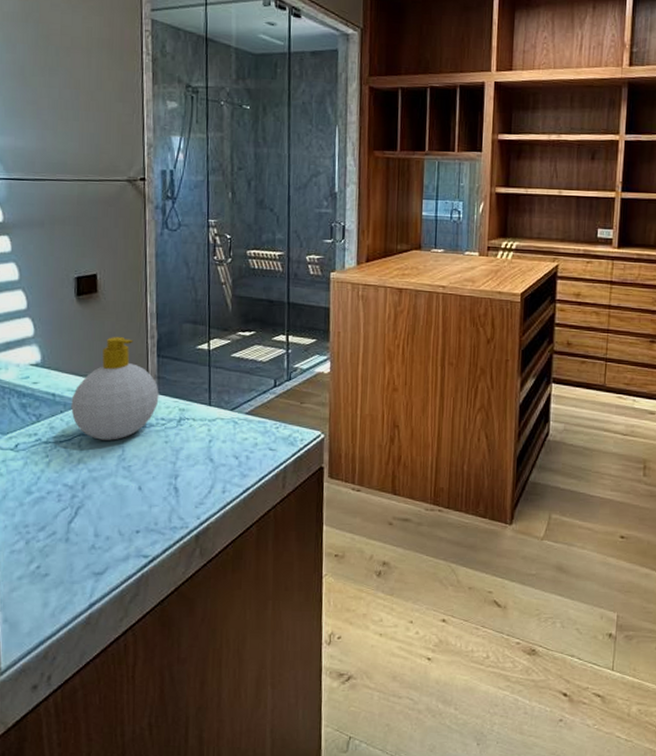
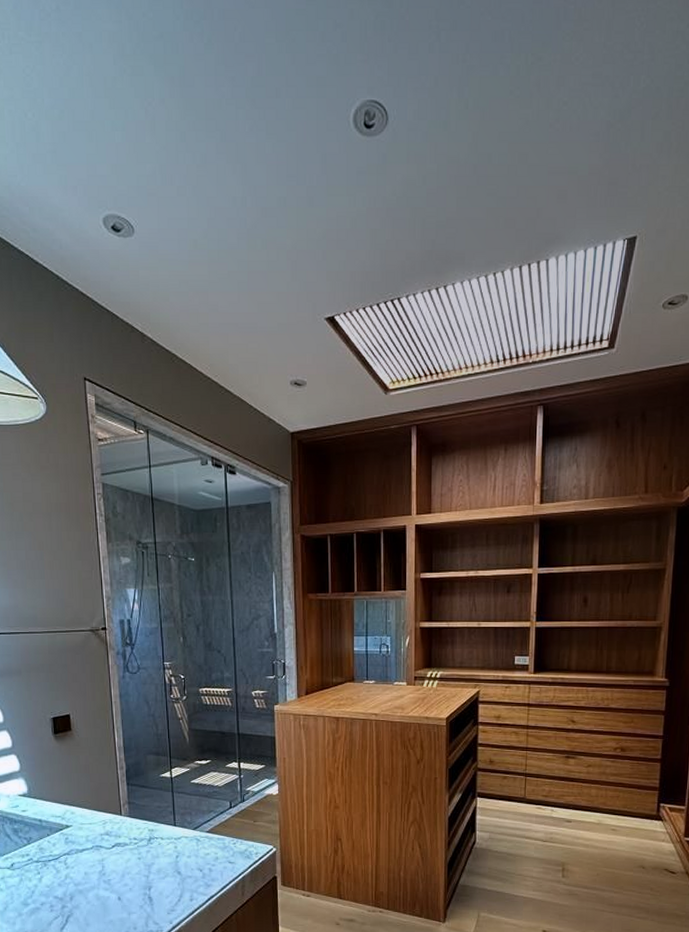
soap bottle: present [71,337,159,440] -> none [56,769,131,858]

